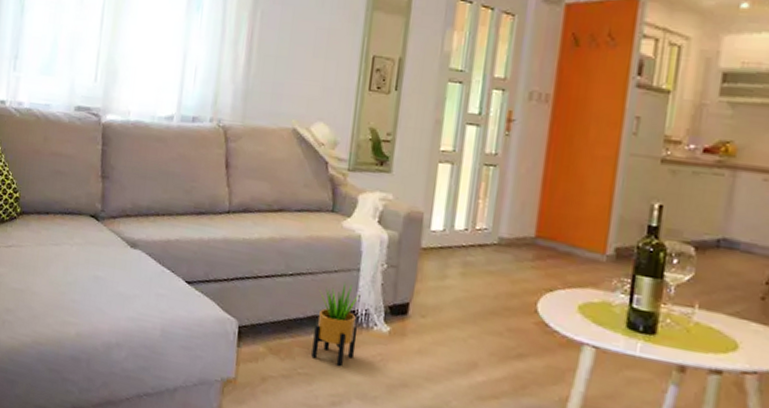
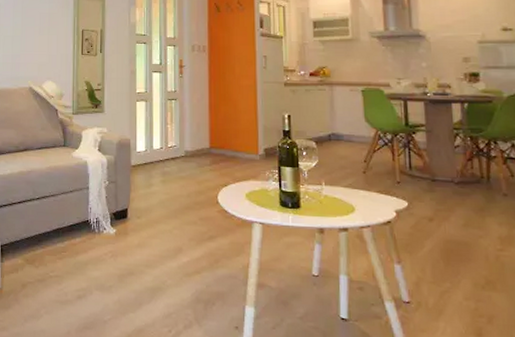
potted plant: present [311,282,361,367] -> none [59,199,92,267]

